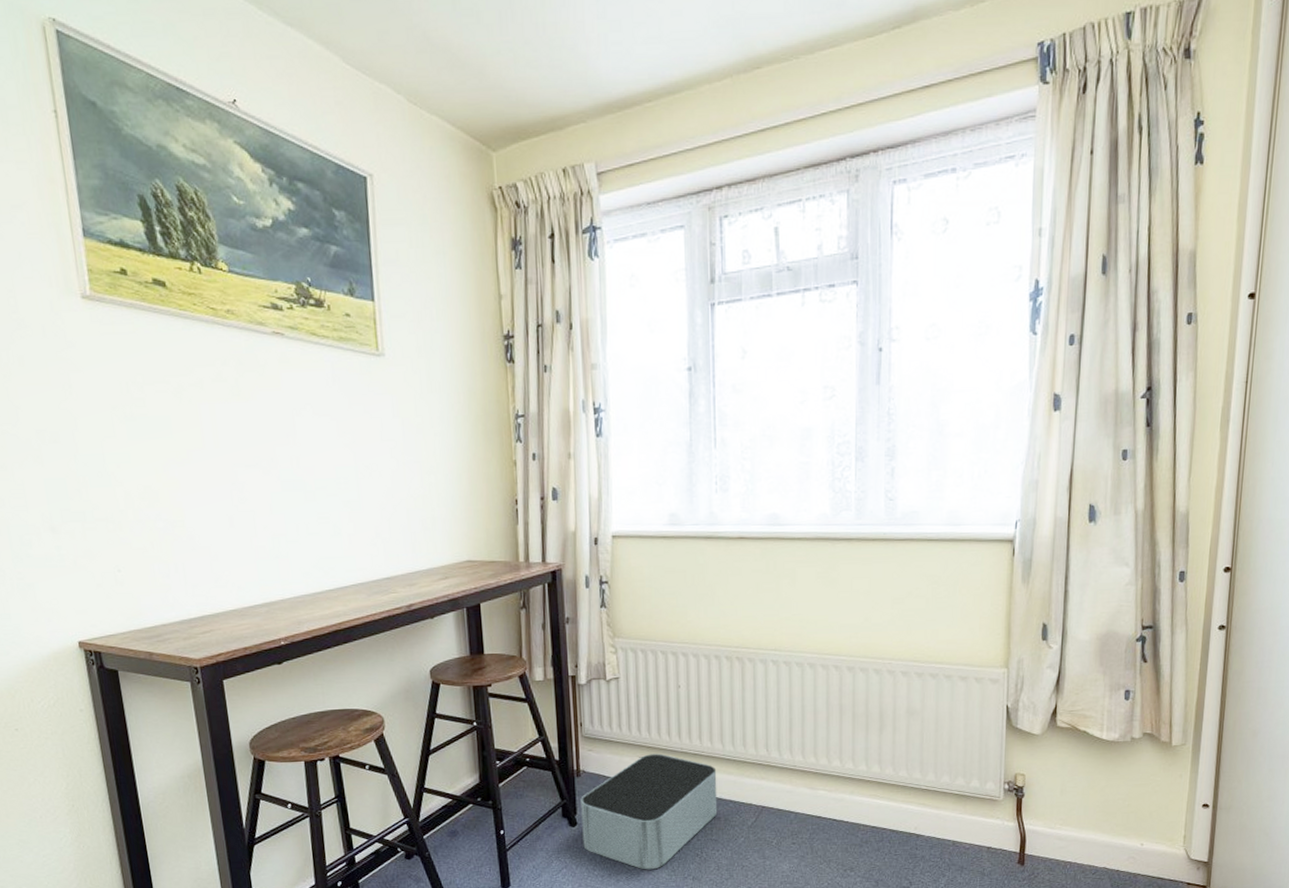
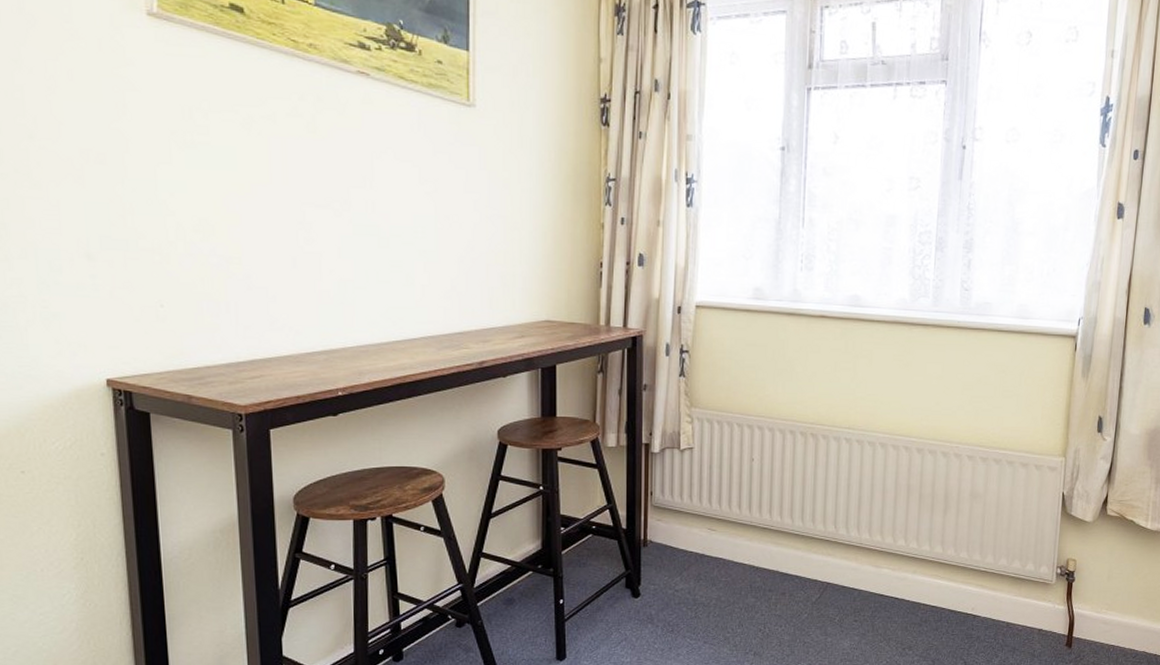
storage bin: present [581,753,718,870] -> none [645,526,785,644]

